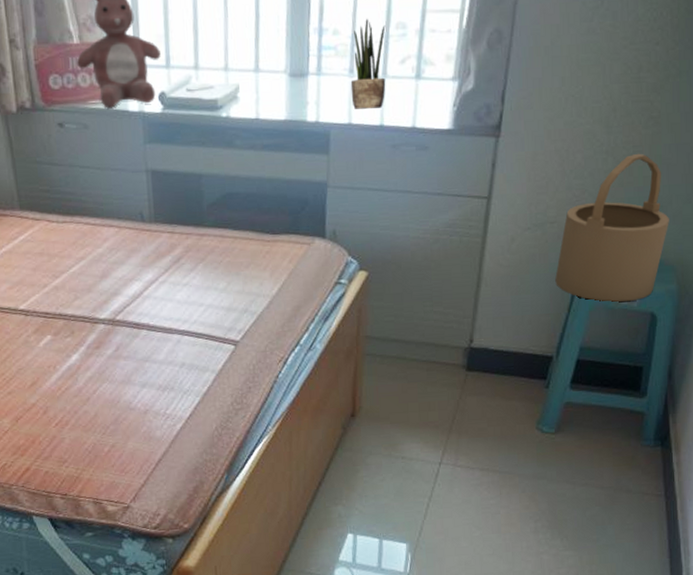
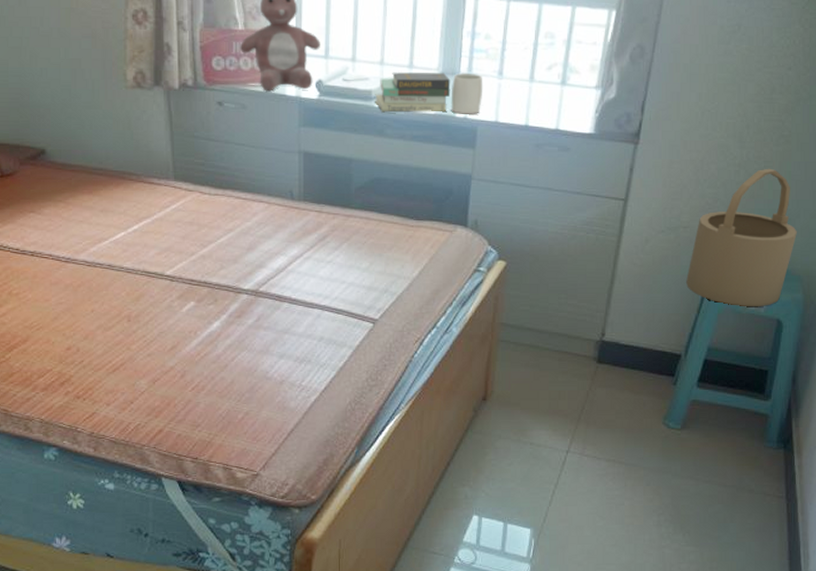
books: none [221,74,300,122] -> present [375,72,451,113]
mug: none [300,73,334,118] -> present [451,72,483,114]
potted plant: present [350,18,386,109] -> none [499,26,535,109]

